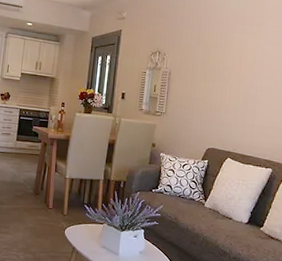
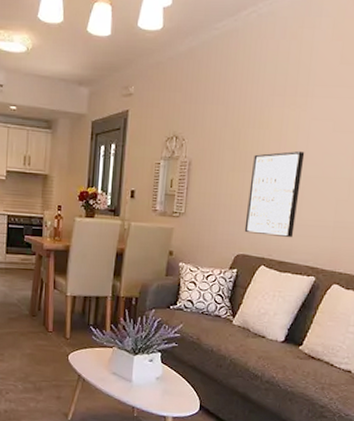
wall art: none [214,67,261,136] -> present [244,150,305,238]

